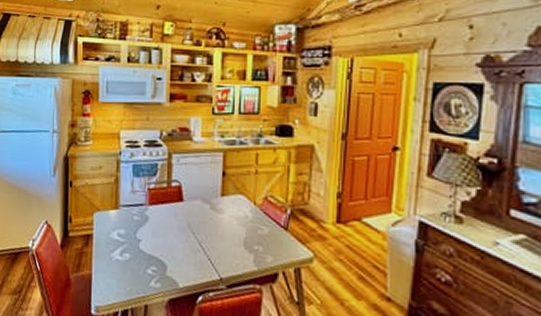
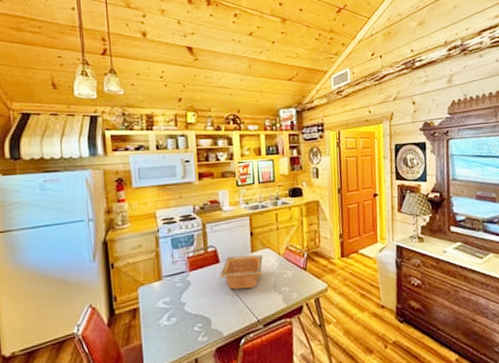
serving bowl: none [182,196,236,239] -> present [220,254,264,290]

